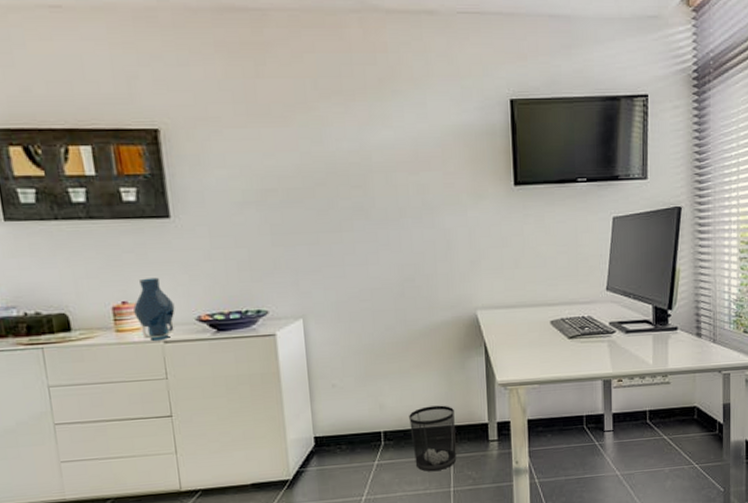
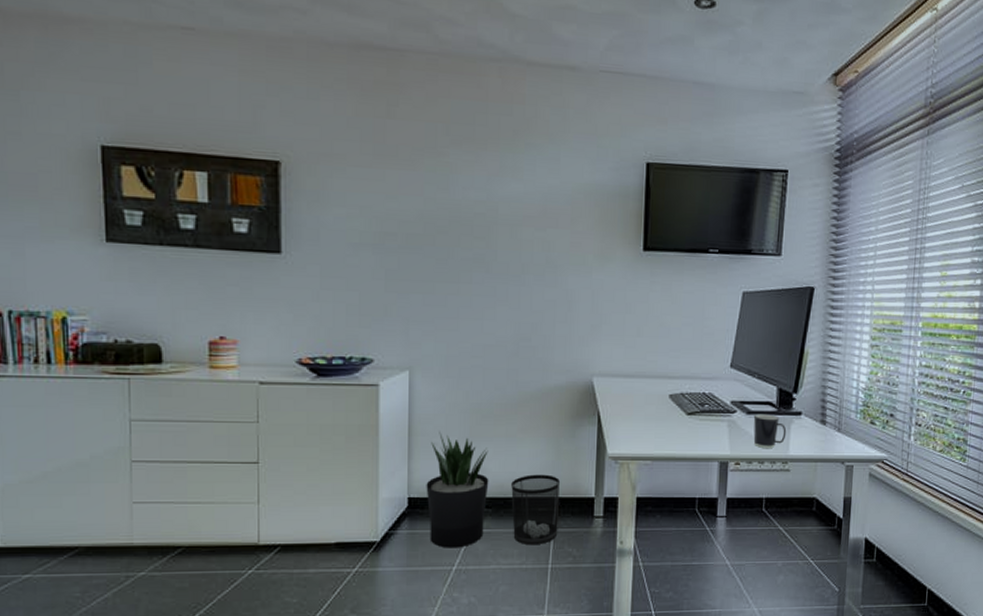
vase: present [133,277,175,342] -> none [231,314,275,382]
planter: none [329,373,389,481] -> present [426,431,489,548]
mug: none [632,331,664,365] -> present [753,414,787,449]

